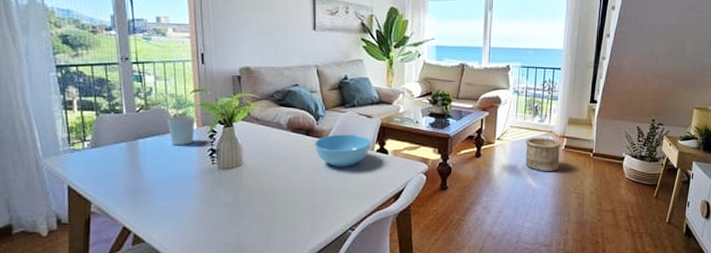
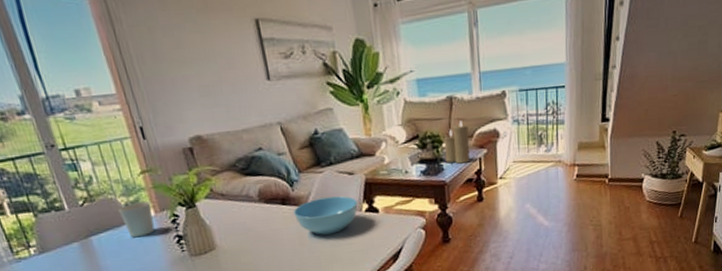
candle: none [452,85,475,122] -> present [443,120,470,164]
wooden bucket: present [525,137,562,171] -> none [531,168,573,207]

